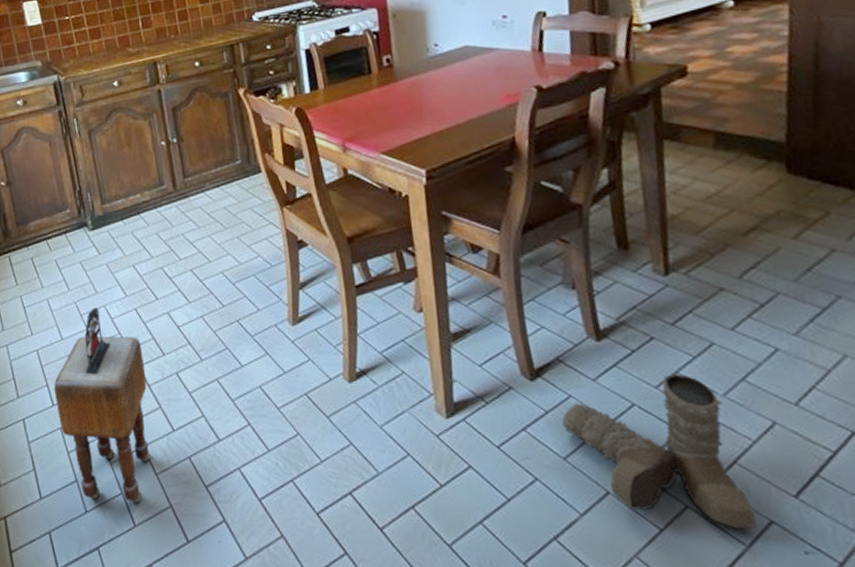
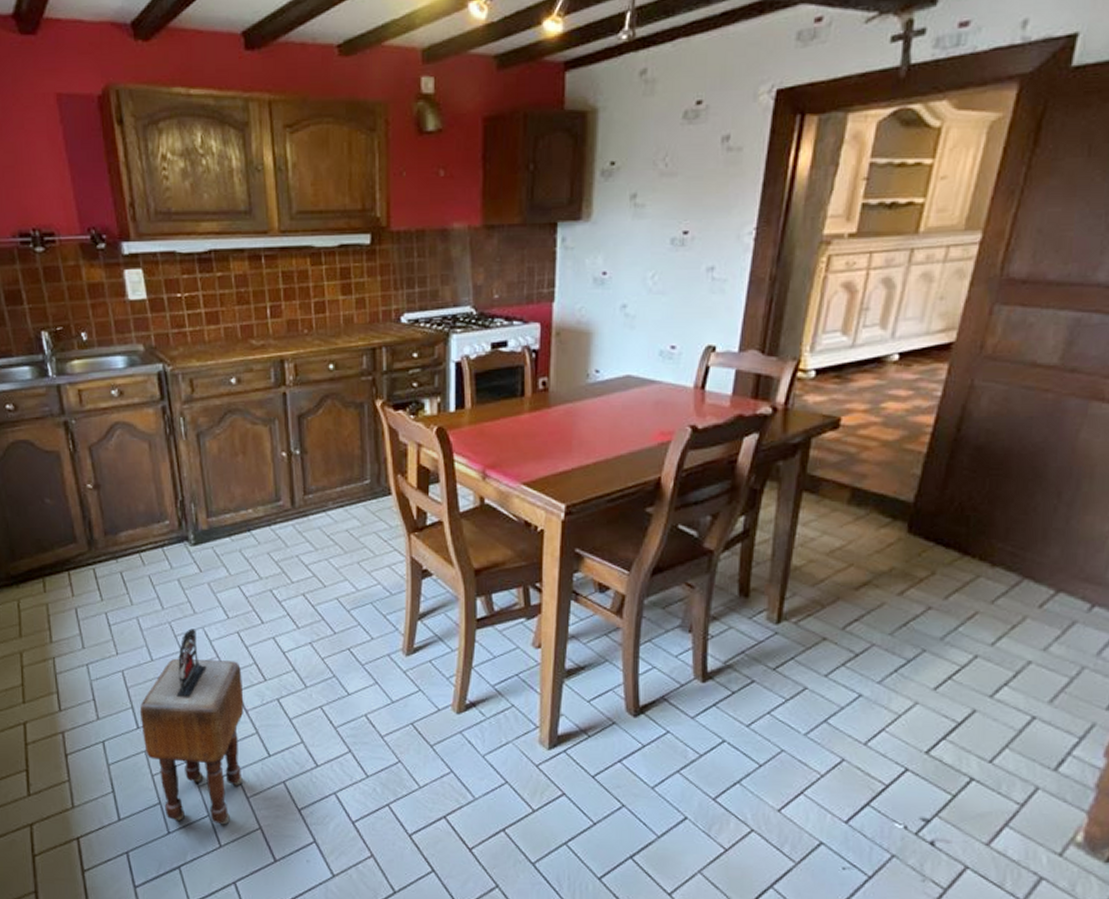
boots: present [562,374,756,530] -> none [656,714,808,850]

